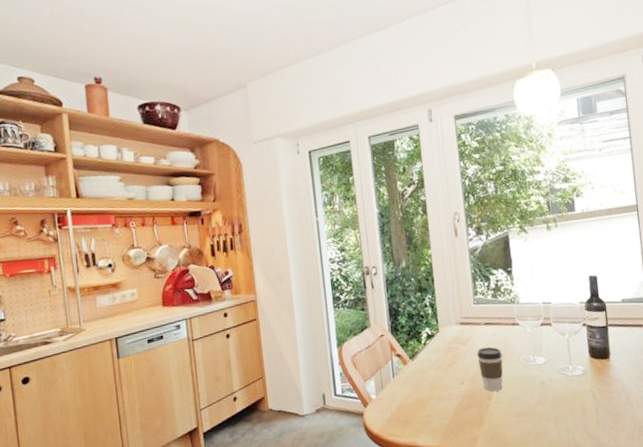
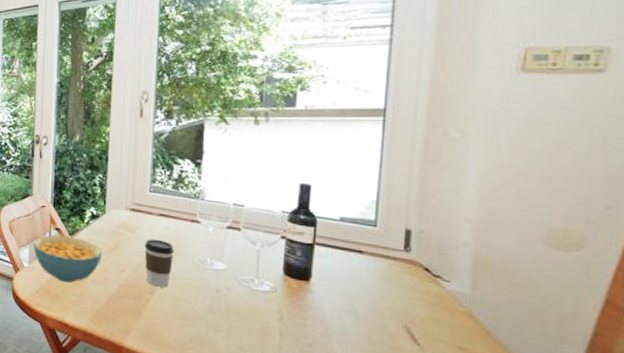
cereal bowl: none [378,360,443,406] -> present [33,235,102,283]

